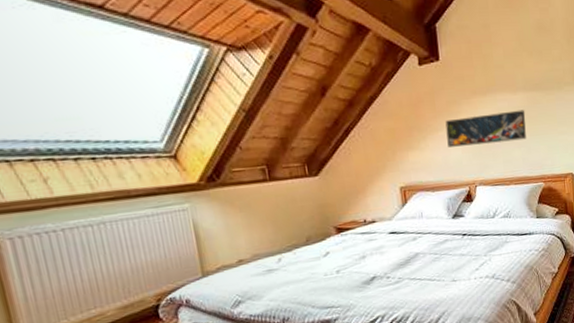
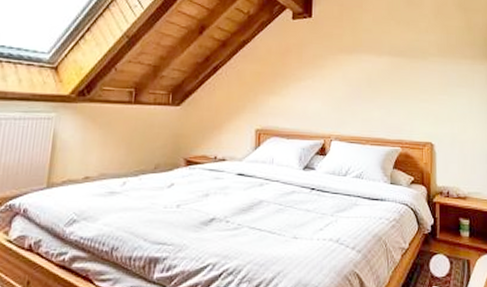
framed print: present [445,110,526,147] -> none [309,72,388,102]

